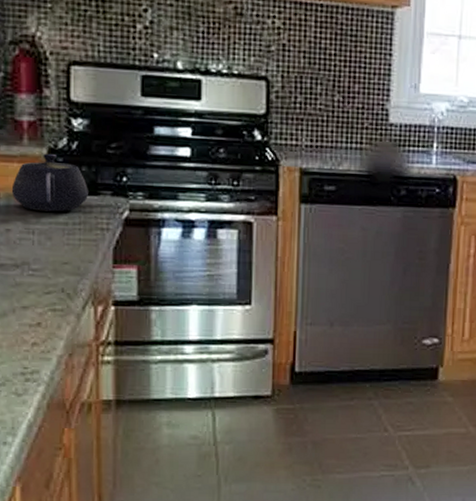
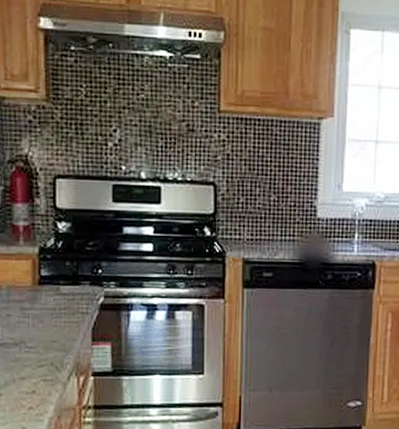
teapot: present [11,153,88,212] -> none [11,251,71,299]

